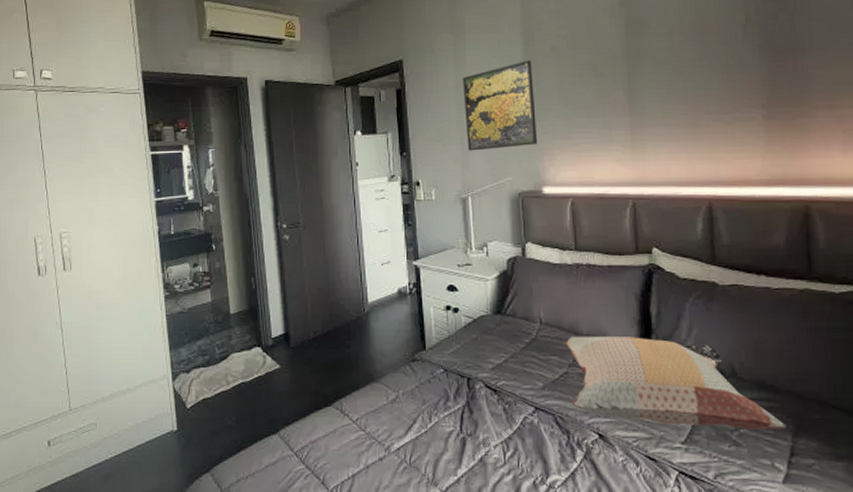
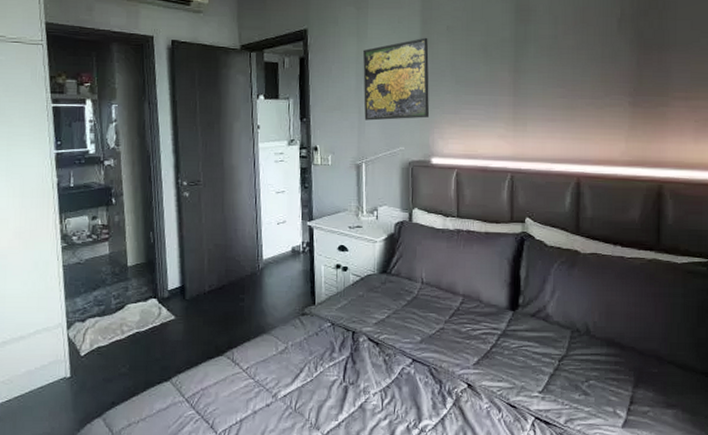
decorative pillow: present [565,336,787,430] -> none [443,295,629,381]

